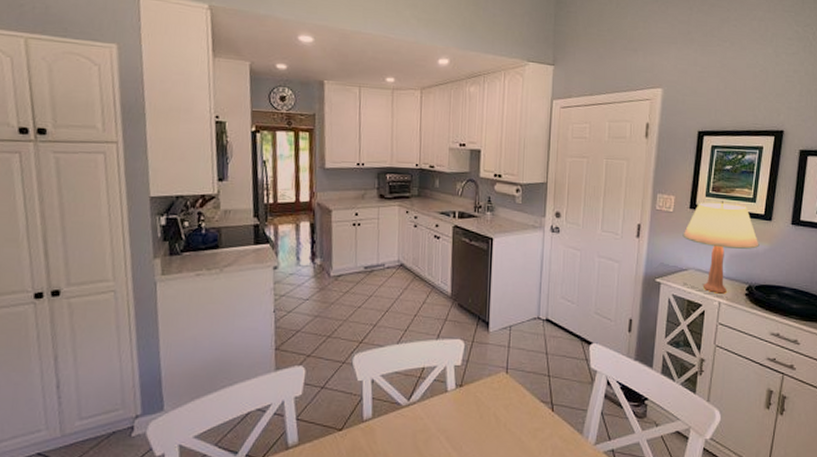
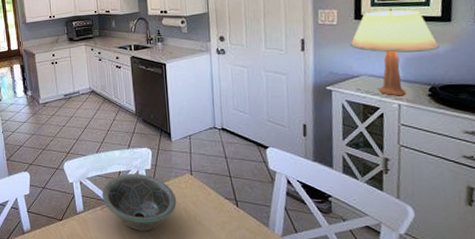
decorative bowl: none [397,371,487,442] -> present [101,174,177,231]

